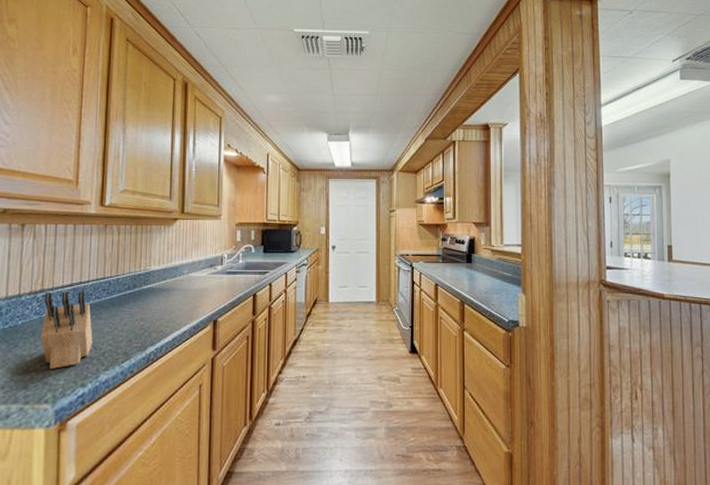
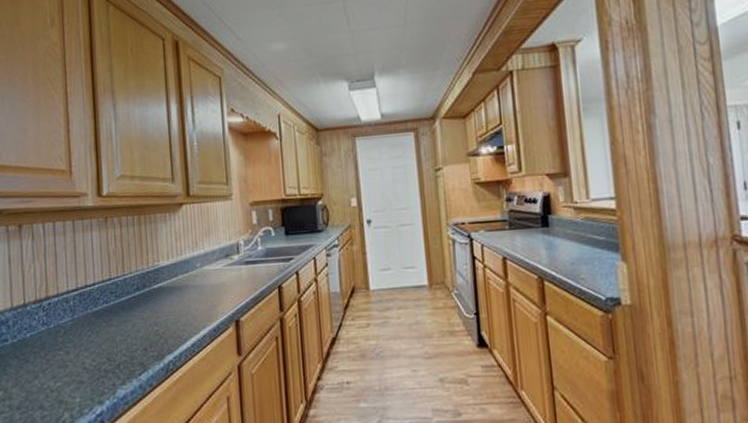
knife block: present [41,291,93,369] -> none [50,296,106,385]

